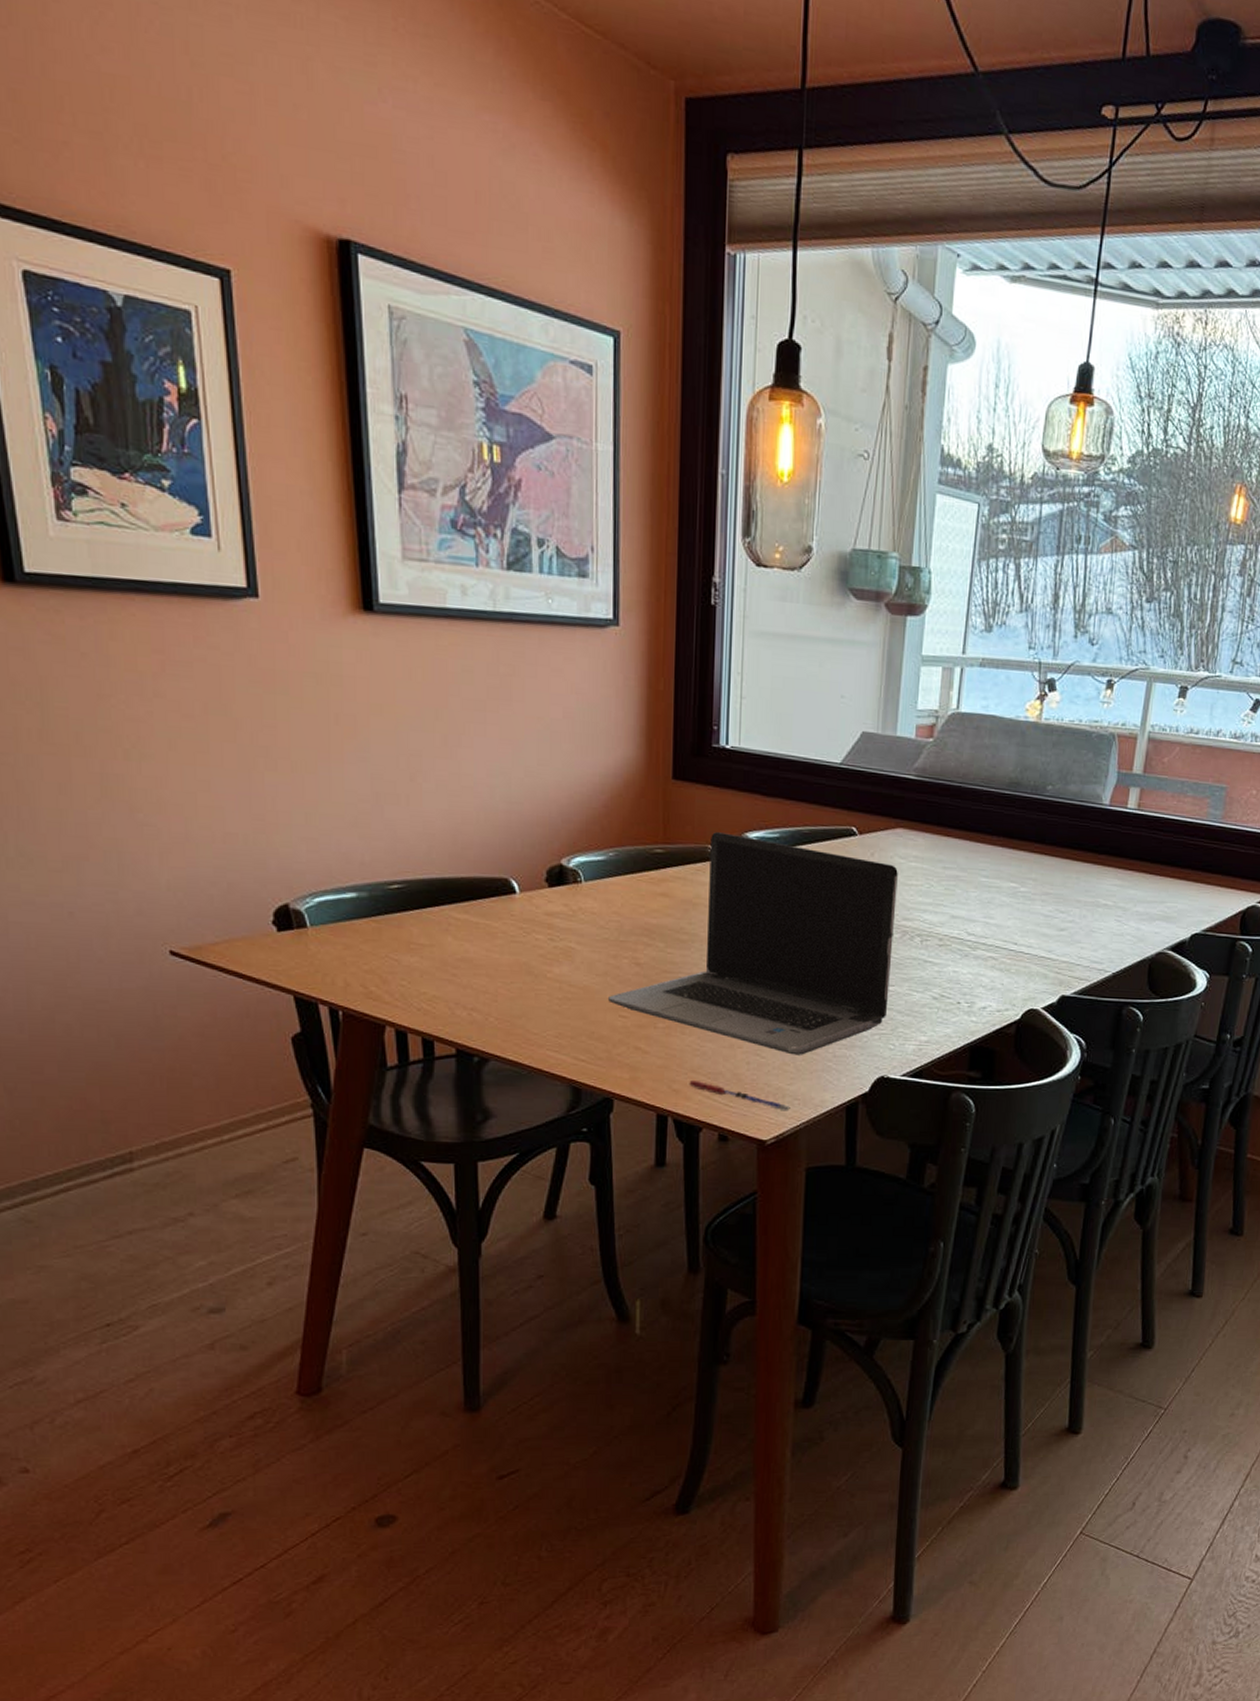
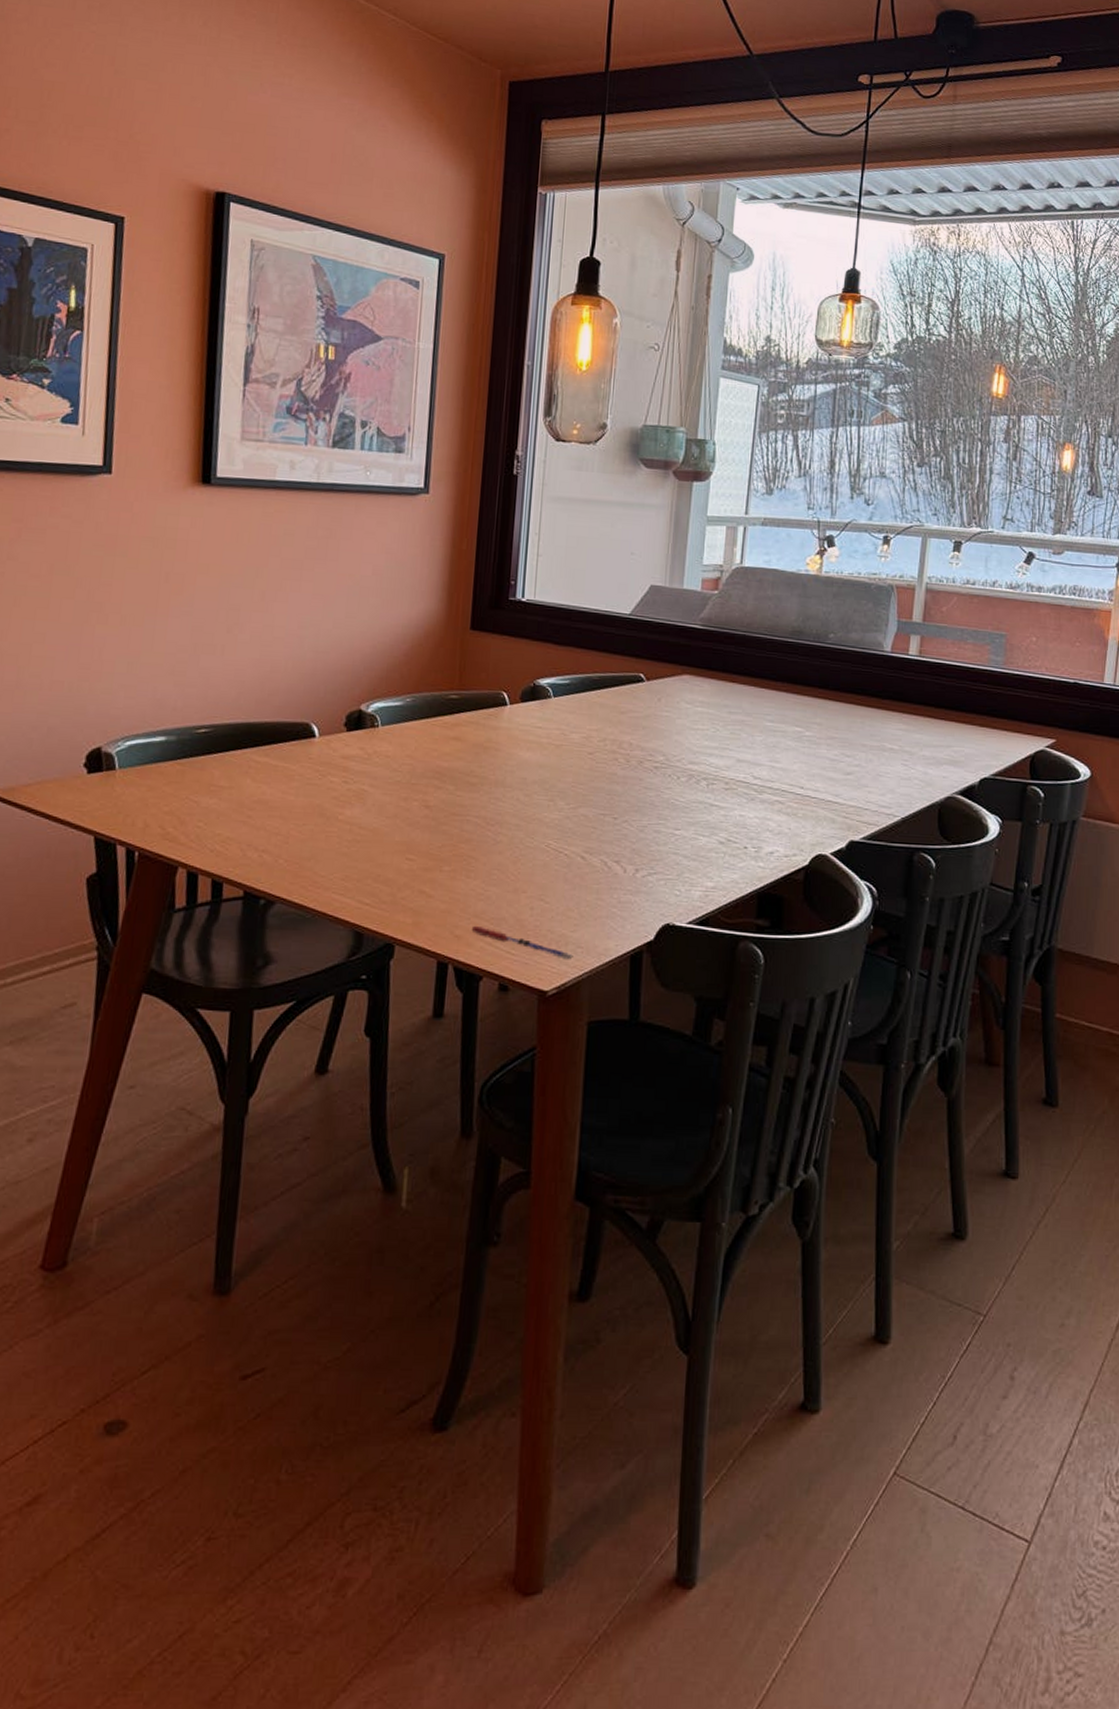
laptop computer: present [608,832,898,1055] -> none [396,679,684,901]

